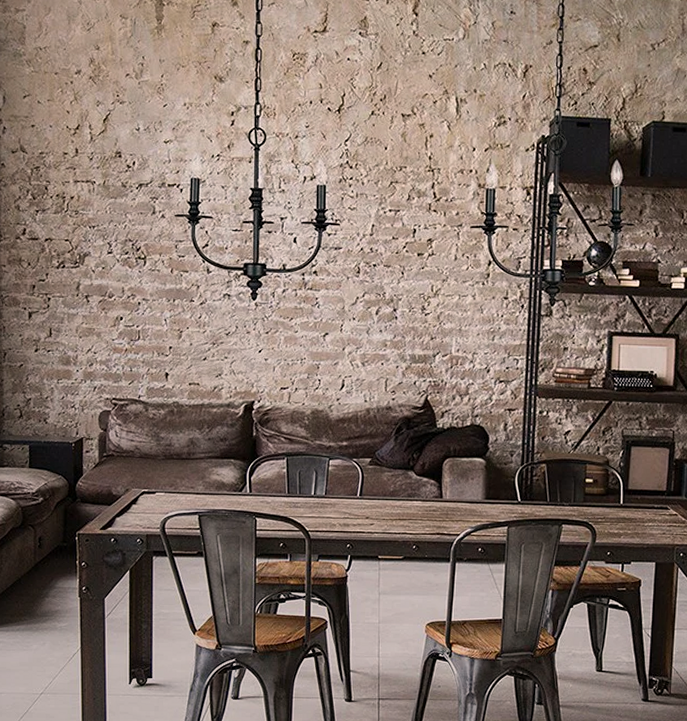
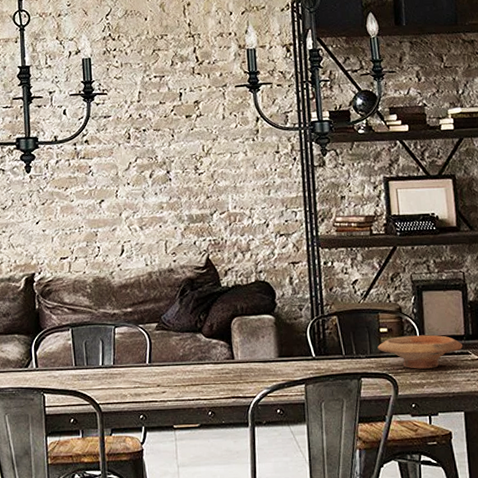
wooden bowl: none [581,488,663,520] -> present [377,335,463,369]

